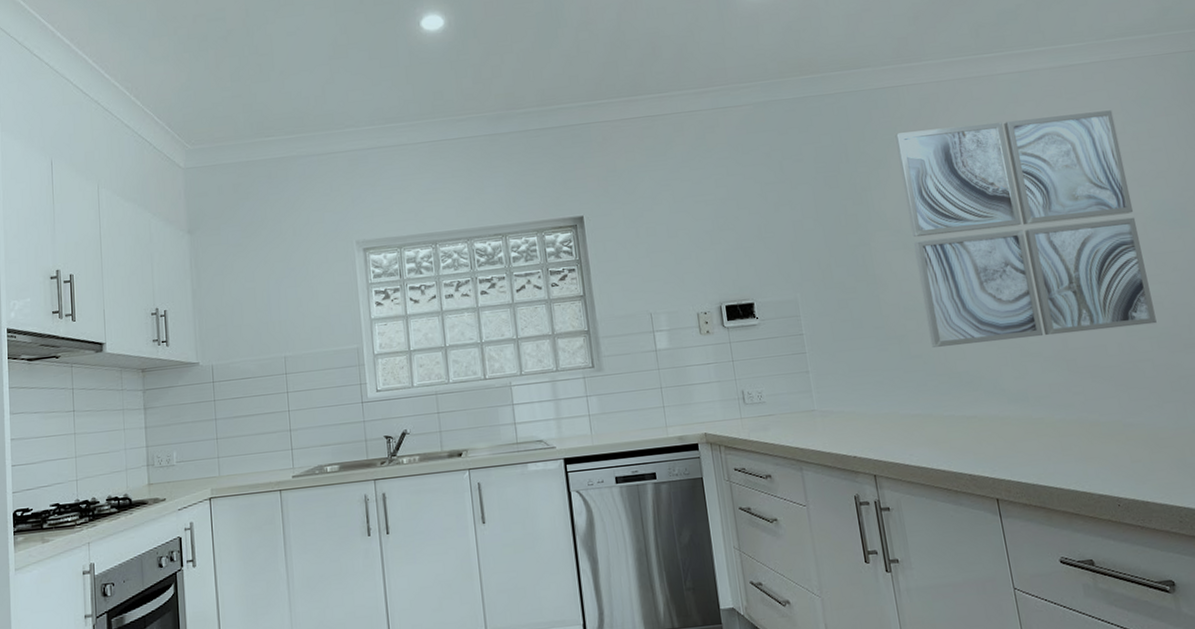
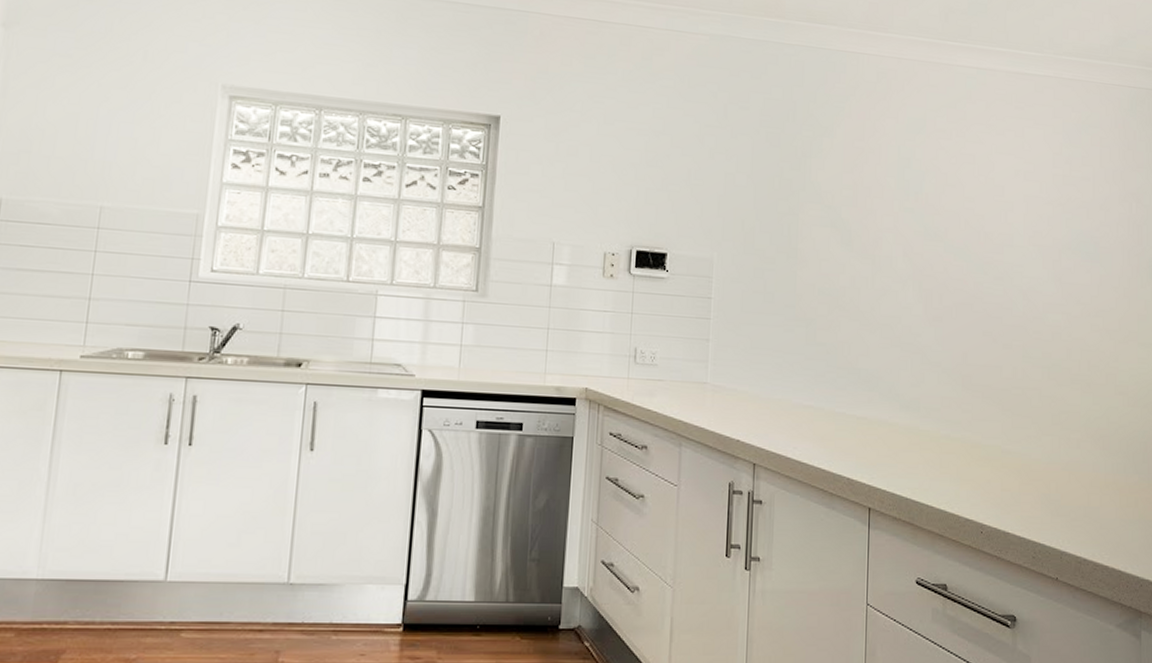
wall art: present [895,110,1157,348] -> none [838,103,1054,354]

